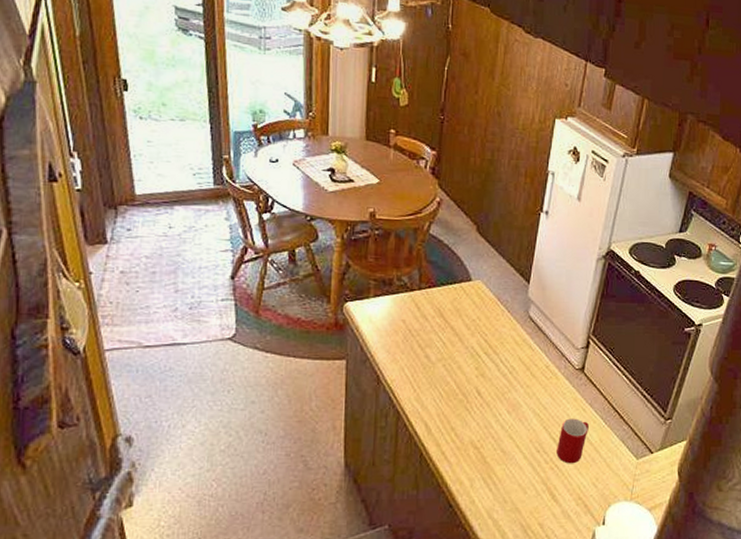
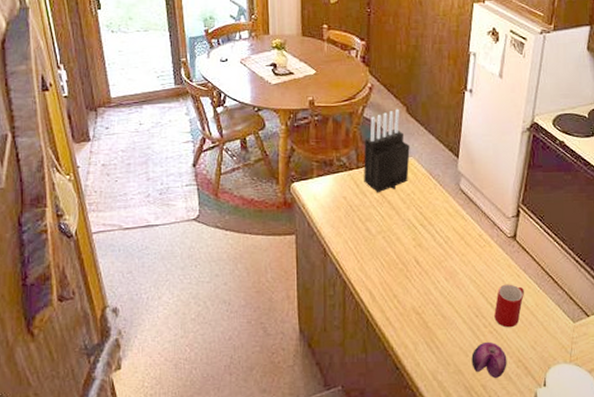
knife block: none [426,227,478,318] -> present [364,108,410,193]
fruit: none [530,478,567,516] -> present [471,341,507,378]

